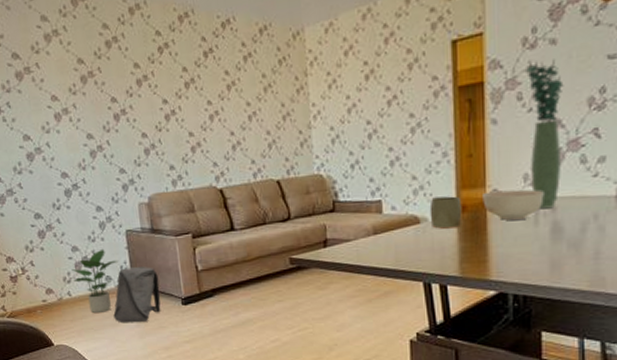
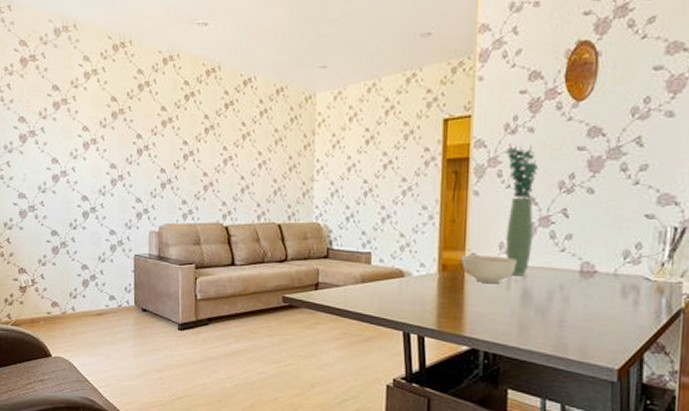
potted plant: present [72,248,119,314] -> none [79,269,125,330]
backpack: present [113,267,161,324] -> none [112,290,159,343]
mug: present [429,196,462,229] -> none [413,255,443,285]

